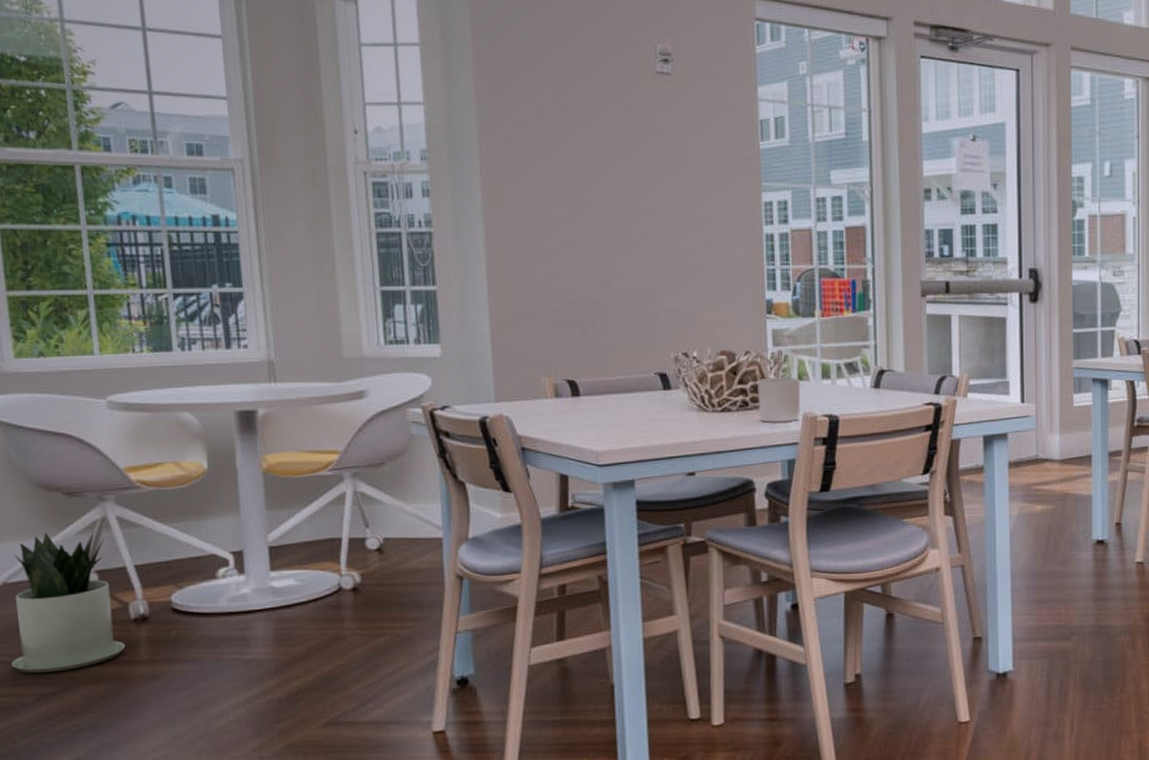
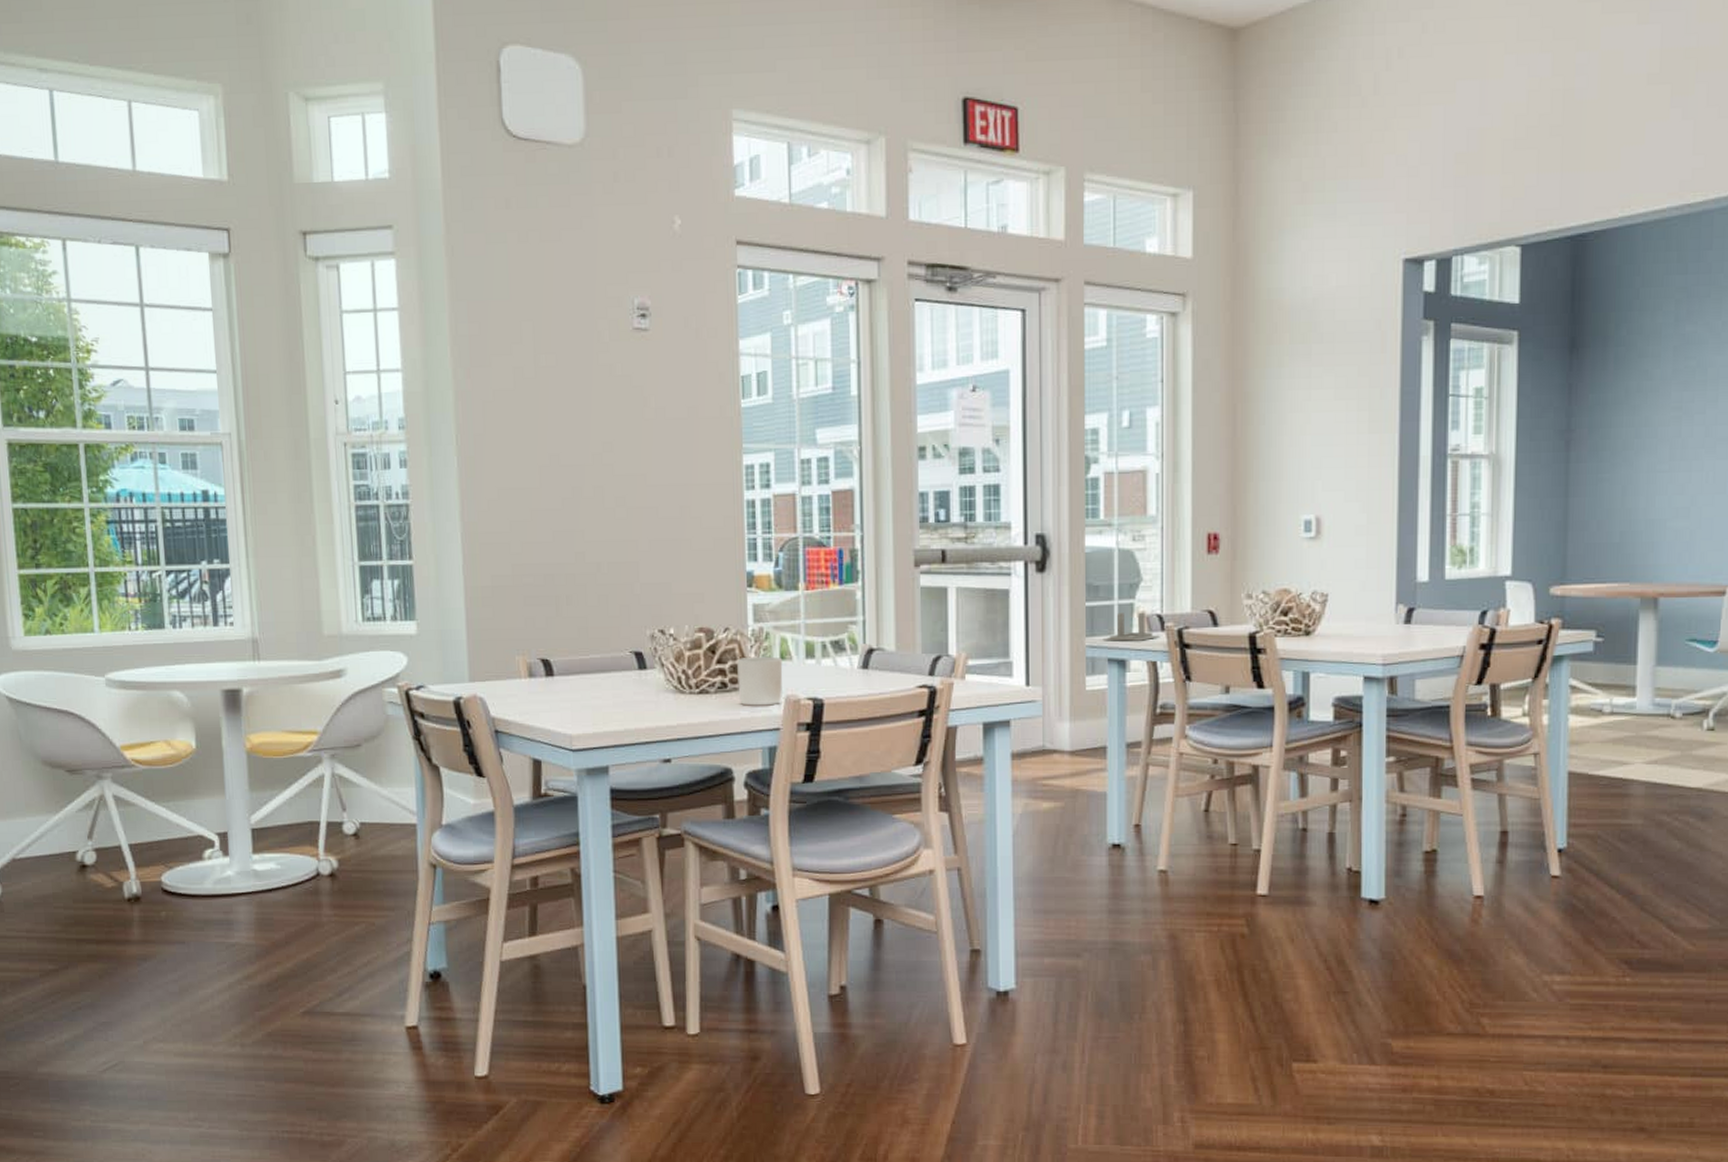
planter: present [12,532,126,673] -> none [19,810,120,949]
napkin holder: none [1087,338,1136,363] -> present [1102,612,1159,641]

